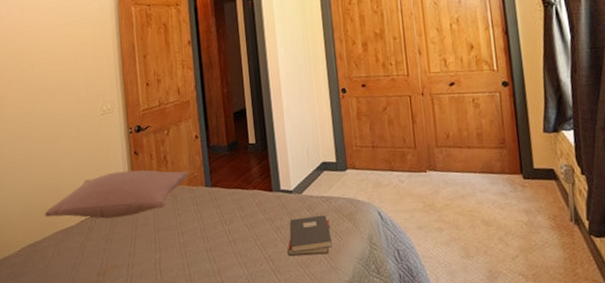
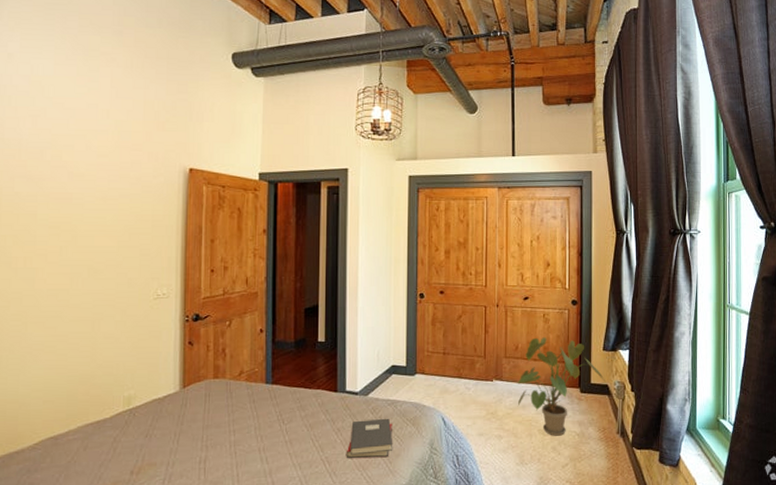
pillow: present [44,170,189,219] -> none [72,361,249,412]
house plant: none [451,123,551,227] -> present [516,337,606,436]

